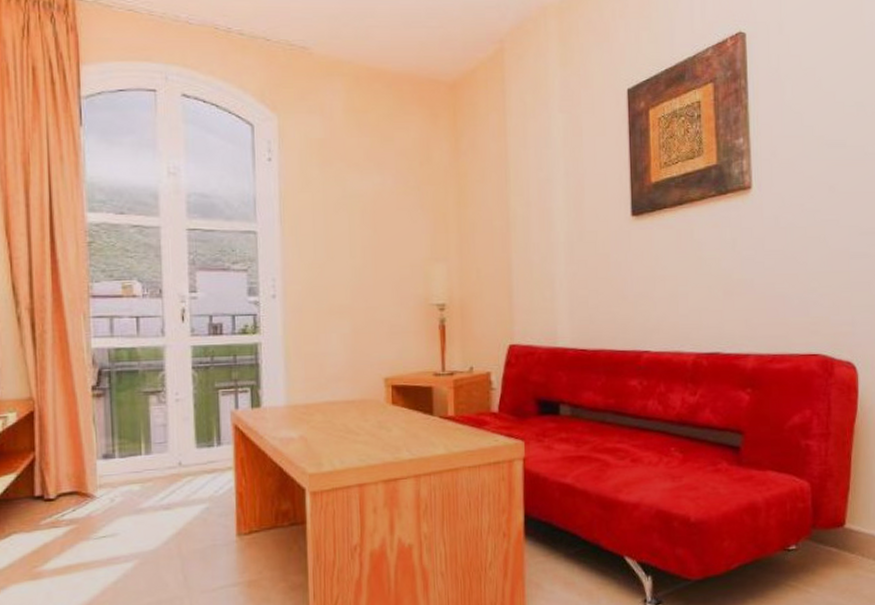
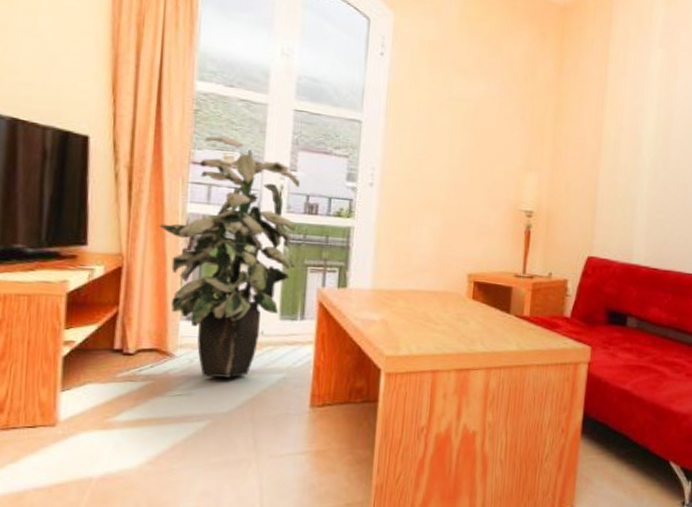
indoor plant: none [66,265,205,515] -> present [159,136,301,378]

